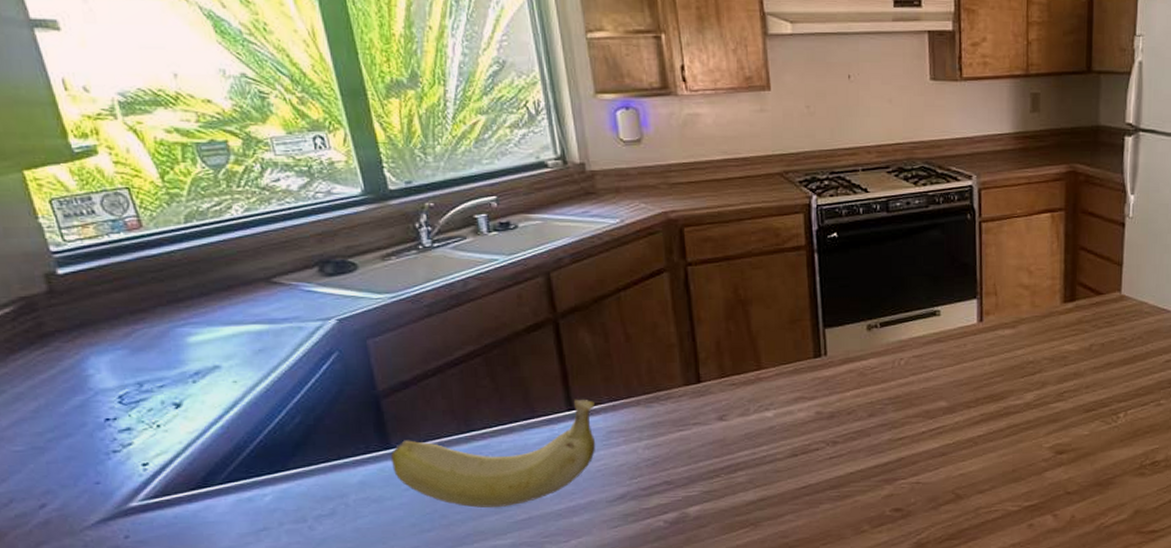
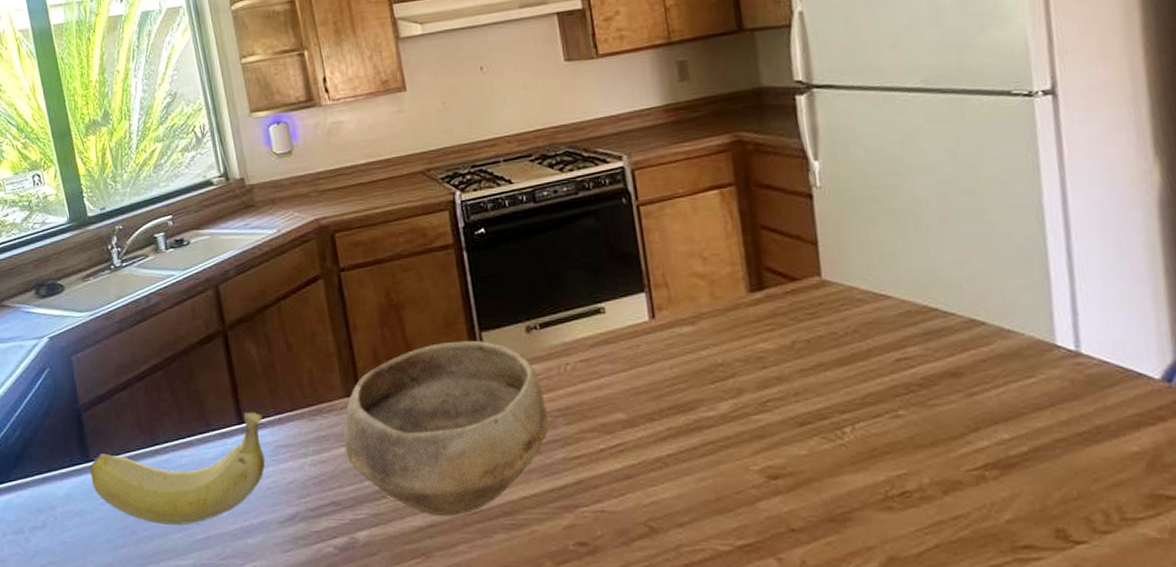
bowl: none [680,336,880,492] -> present [343,340,549,517]

